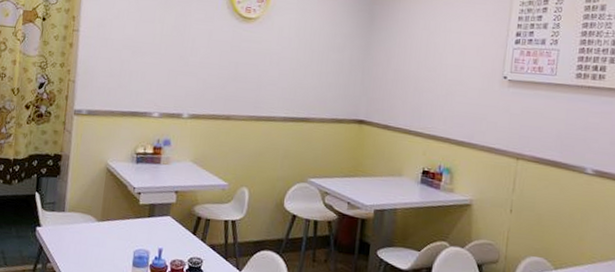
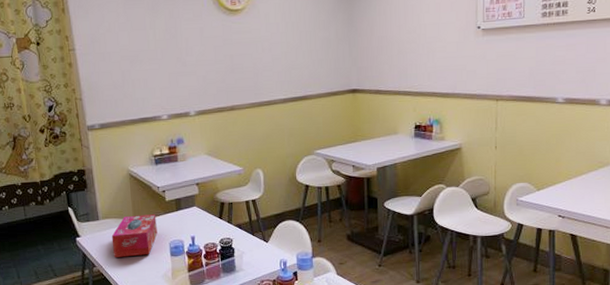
tissue box: none [72,213,126,261] -> present [111,214,158,258]

